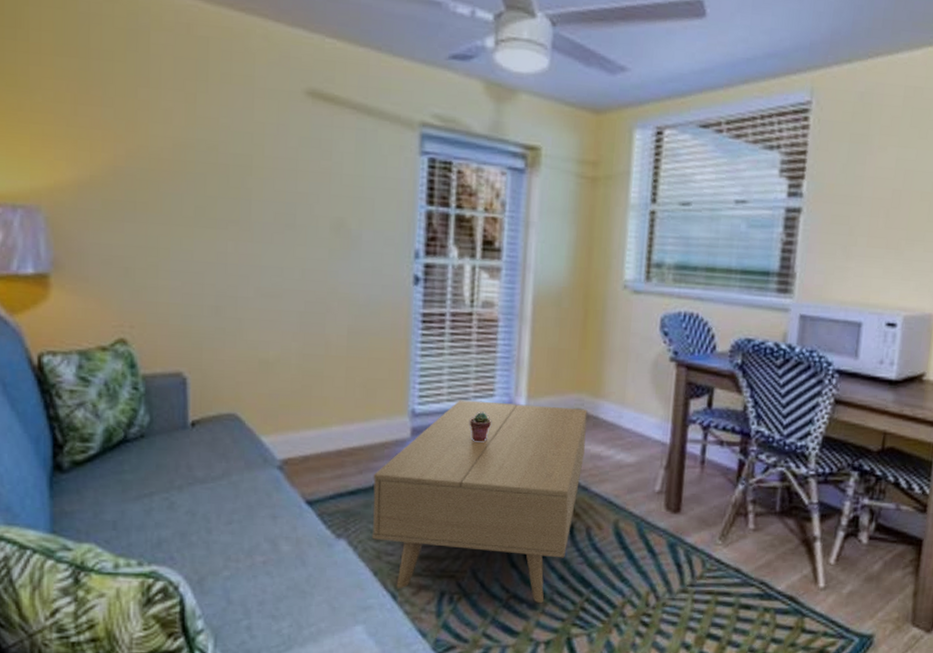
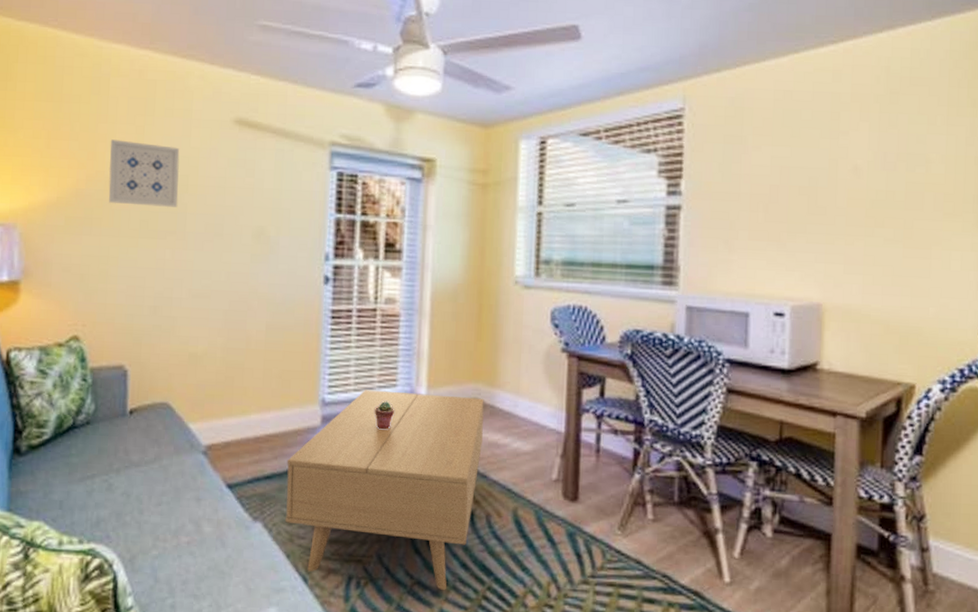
wall art: none [153,108,242,193] -> present [108,139,180,208]

